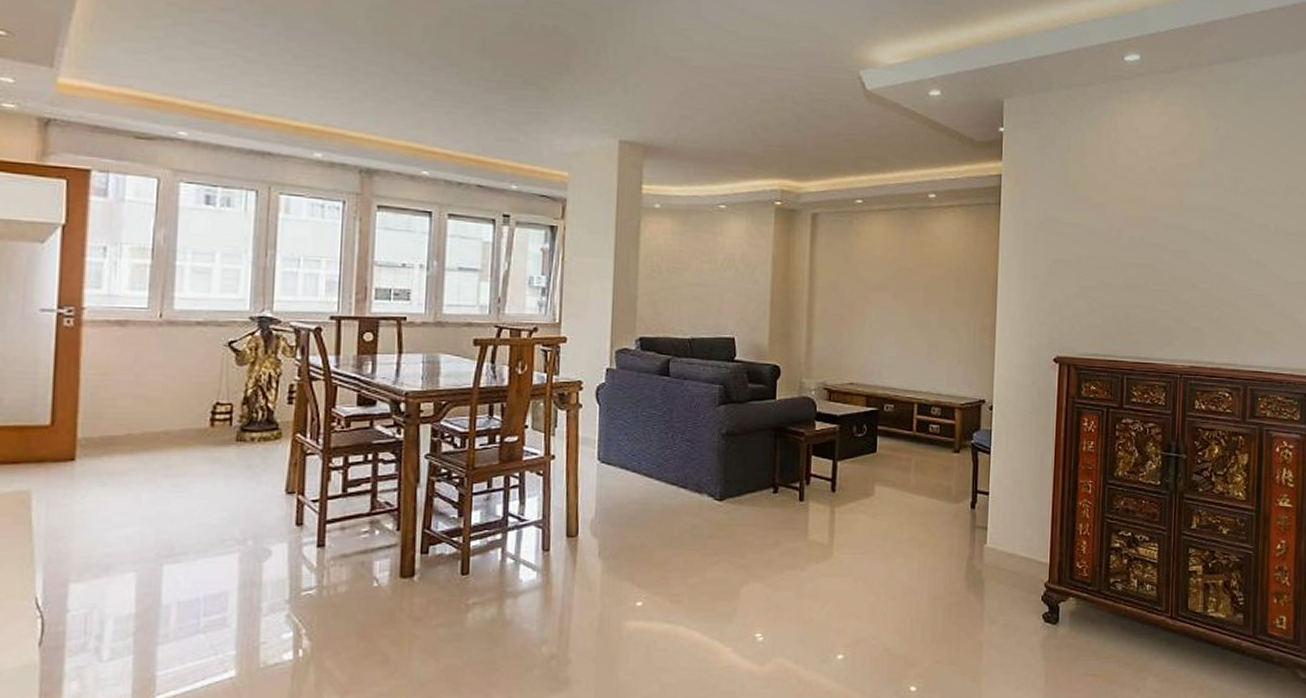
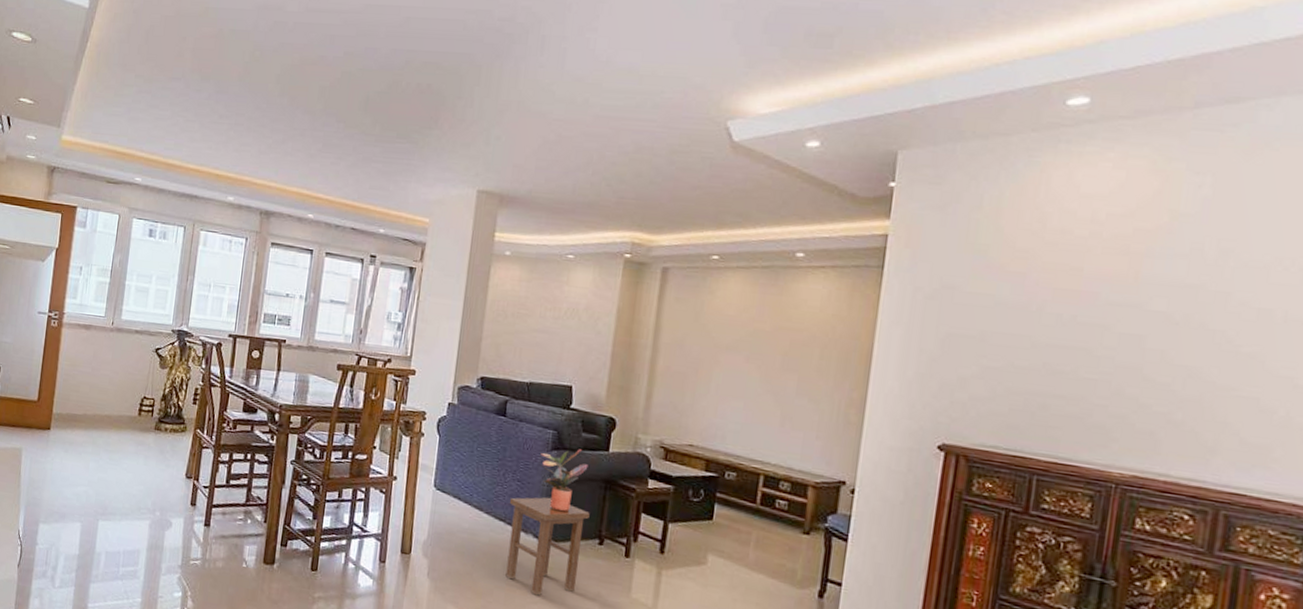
stool: none [680,453,762,555] -> present [505,497,590,596]
potted plant: none [708,400,757,465] -> present [540,449,589,511]

